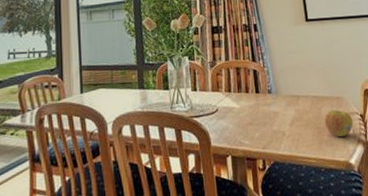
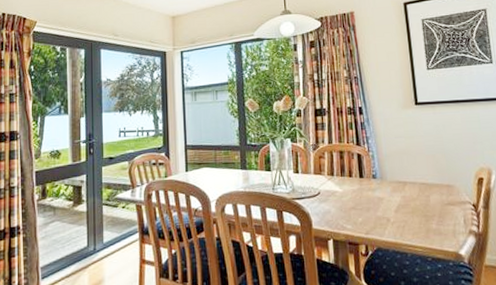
apple: present [324,110,354,138] -> none [432,198,465,227]

